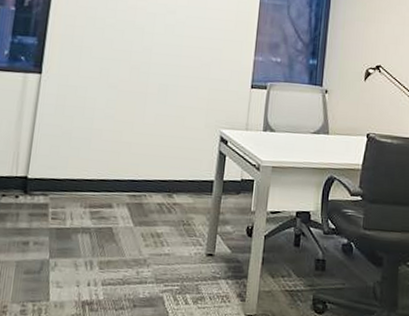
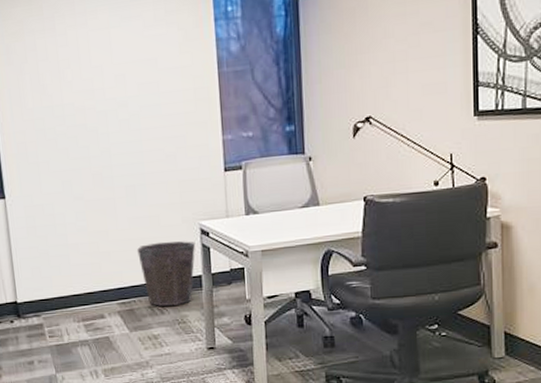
waste bin: none [157,142,214,207] -> present [137,241,196,306]

